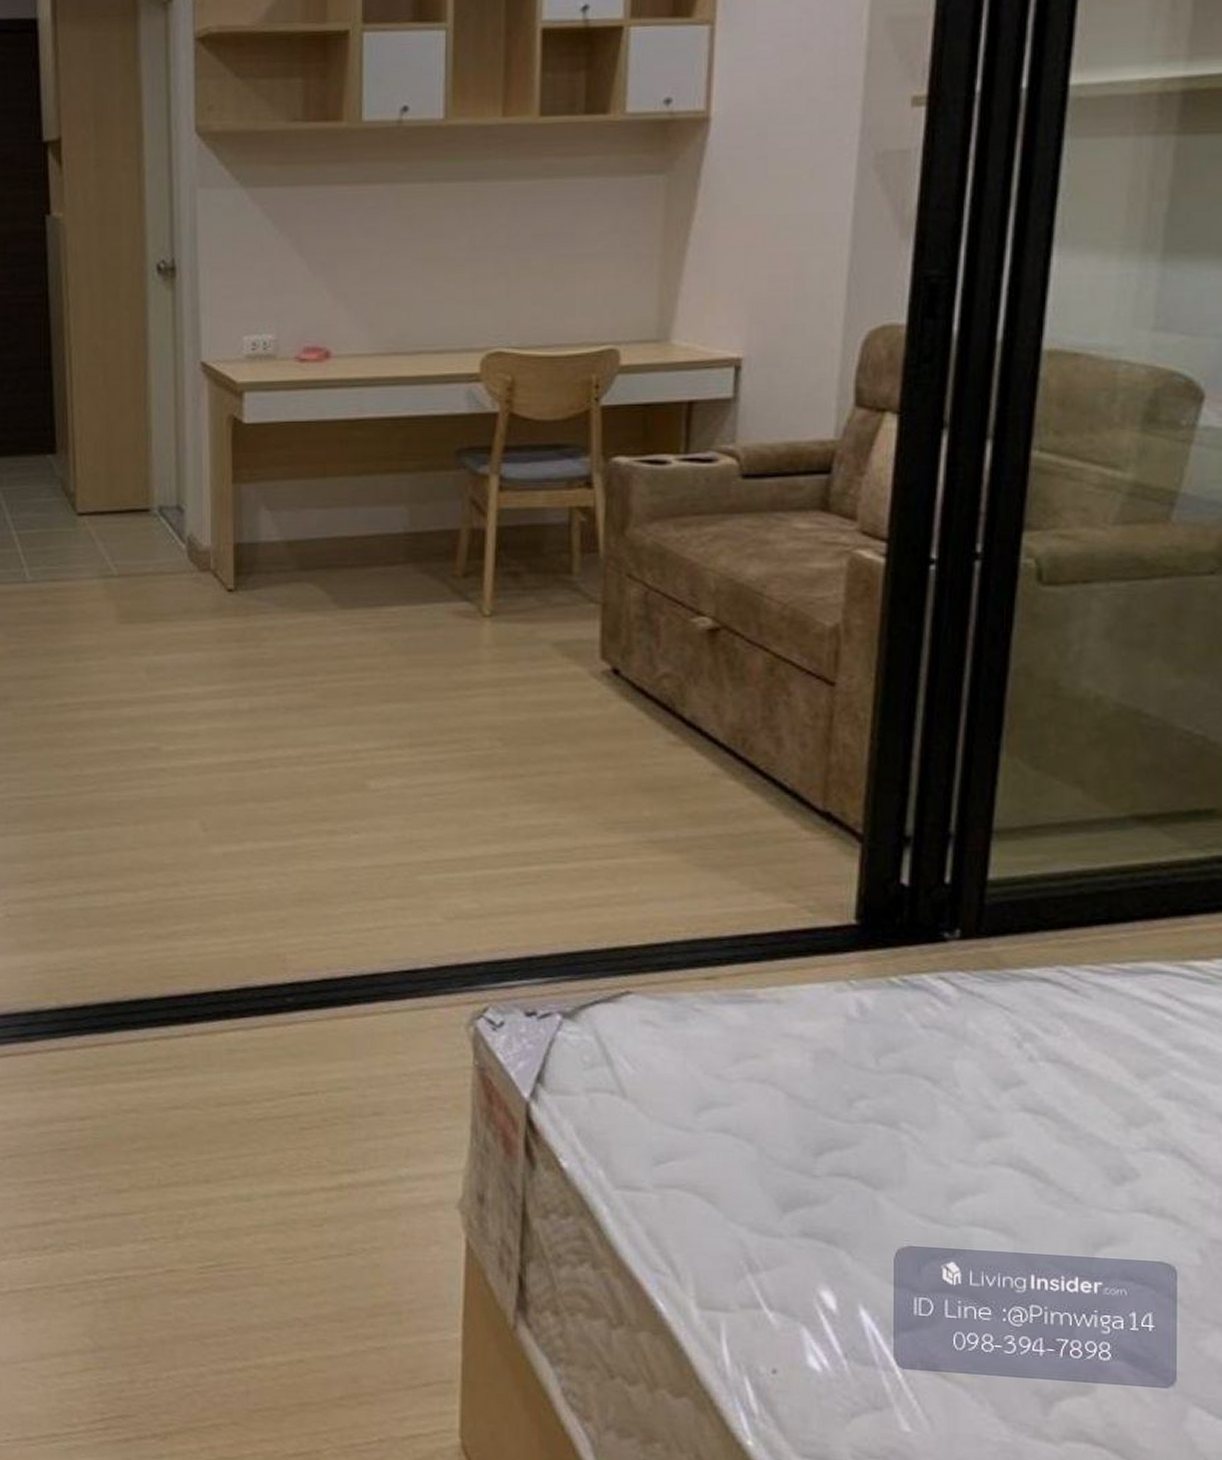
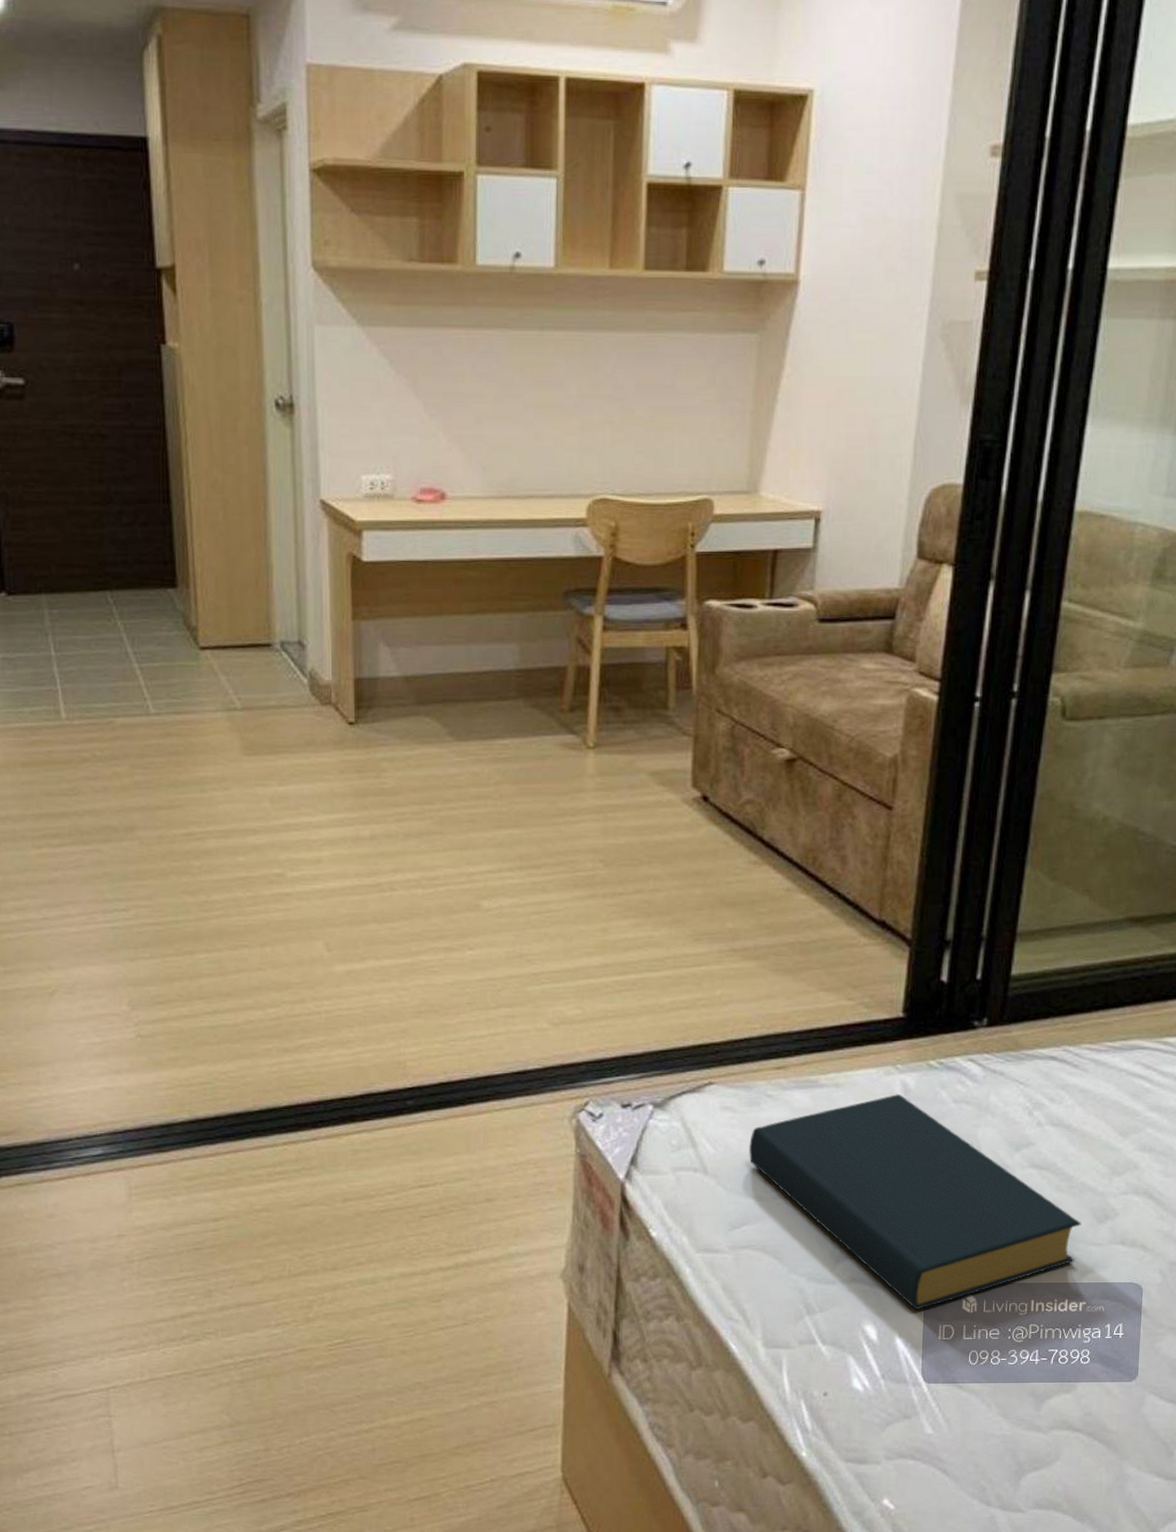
hardback book: none [673,1014,1092,1278] -> present [748,1093,1082,1311]

